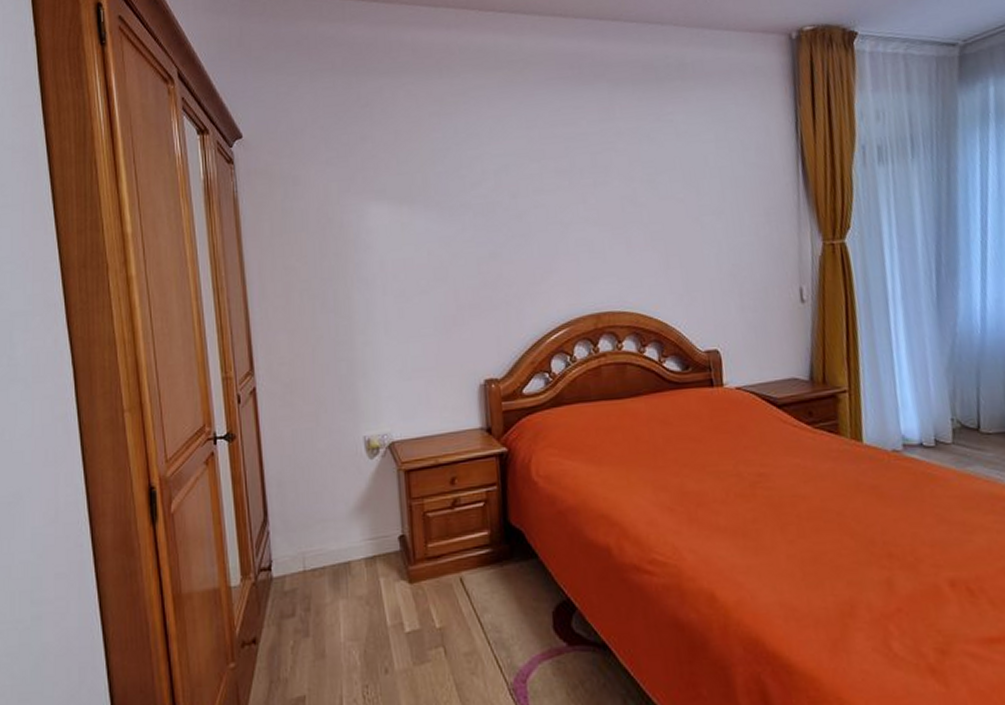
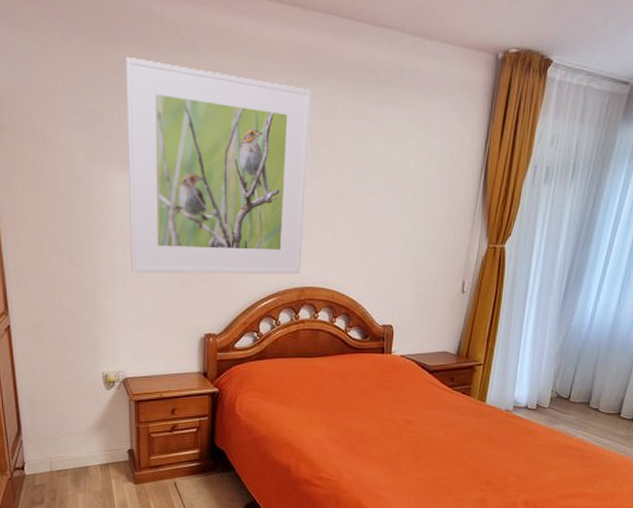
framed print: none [376,86,595,314] -> present [124,56,312,275]

